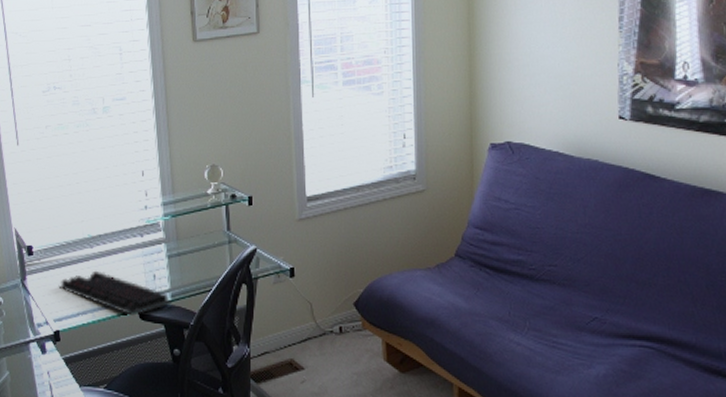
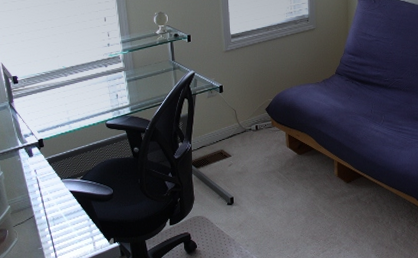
computer keyboard: present [58,270,173,316] -> none [40,93,132,125]

